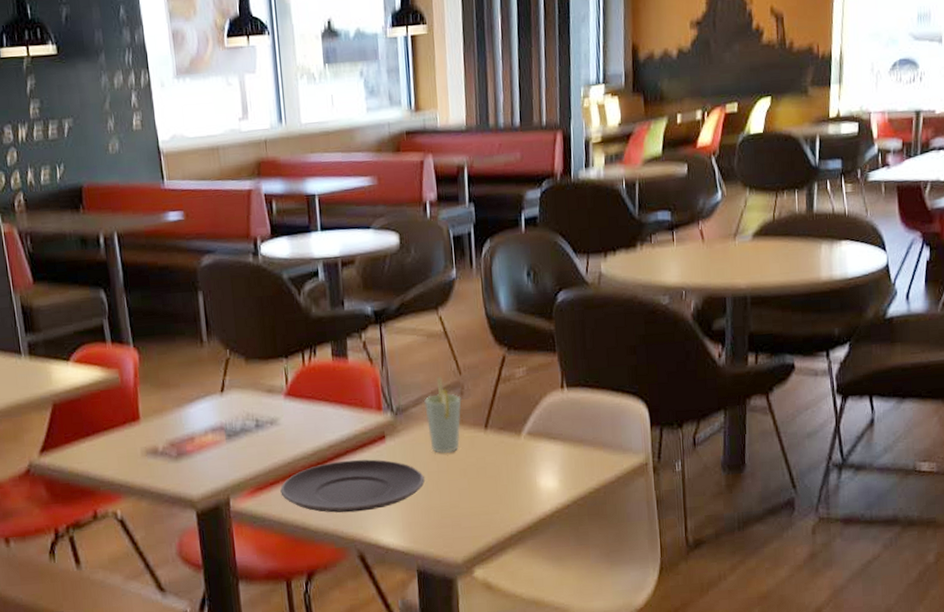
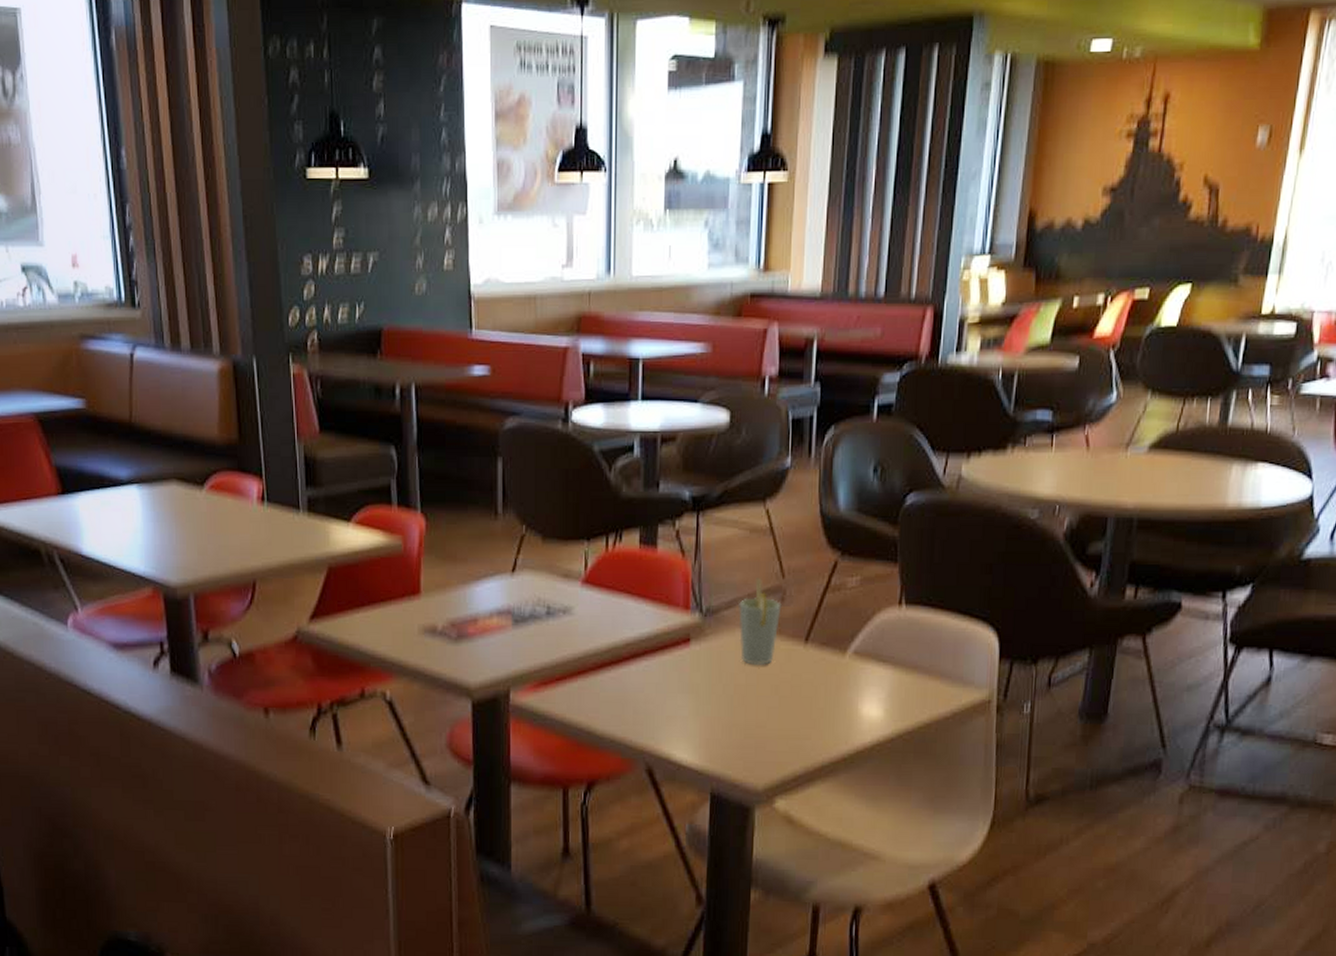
plate: present [280,459,425,513] -> none [567,661,730,721]

